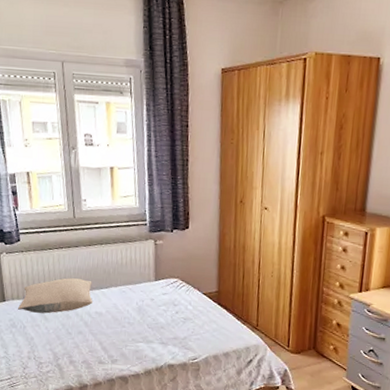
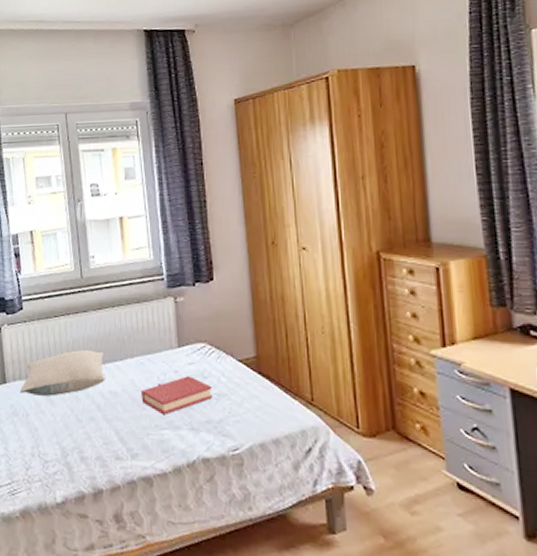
hardback book: none [122,303,181,332] -> present [141,376,213,416]

